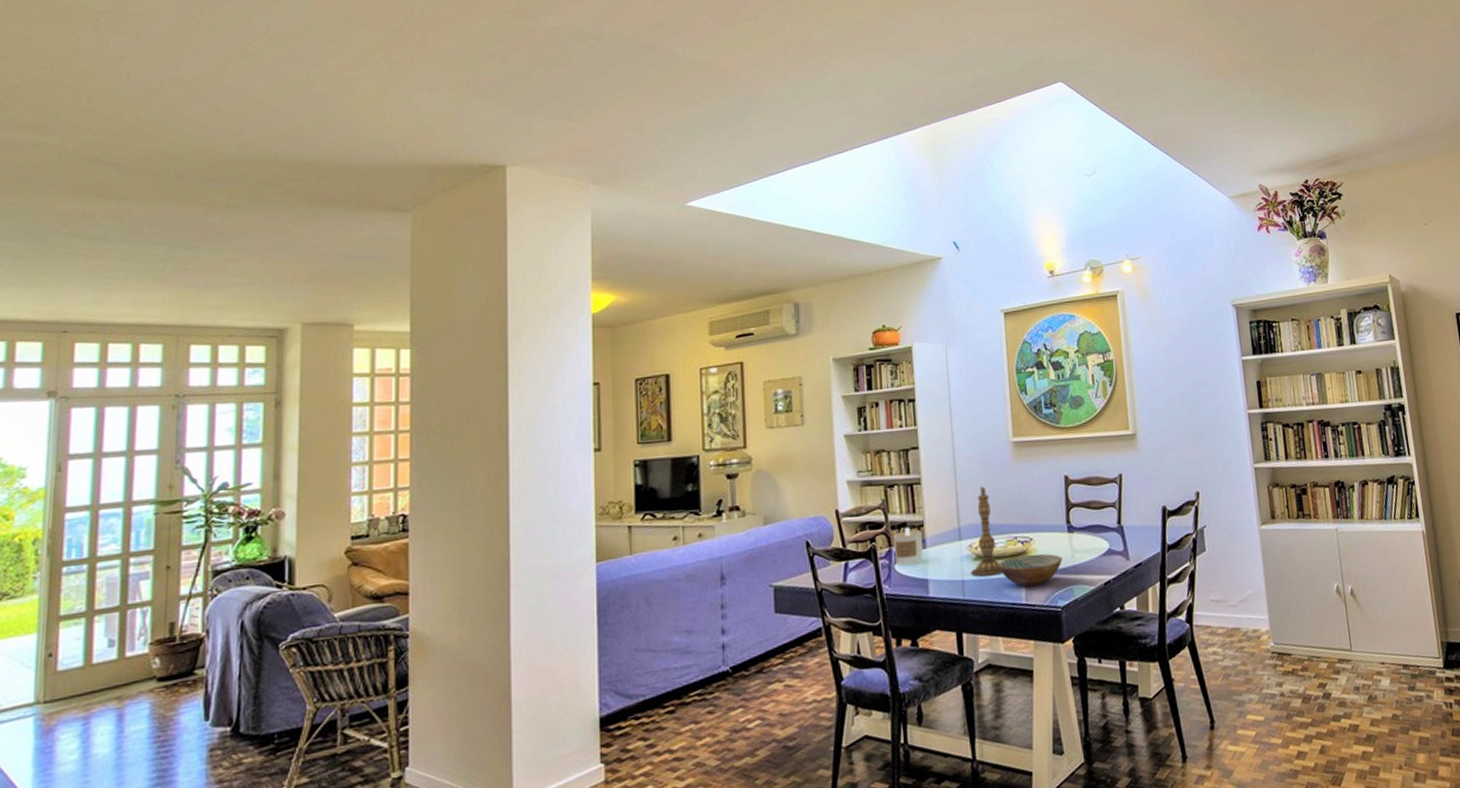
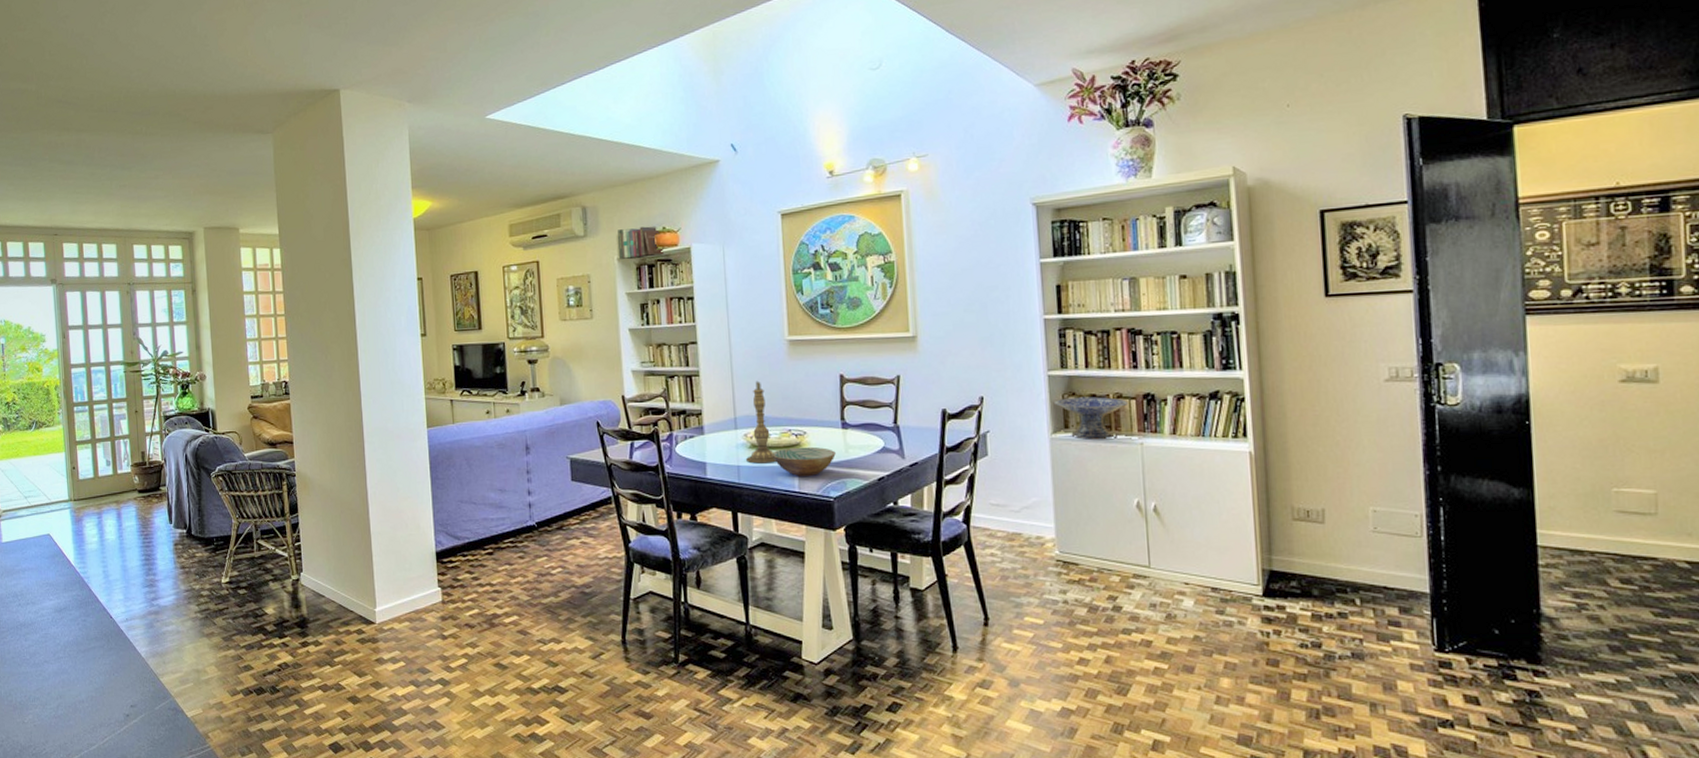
books: none [831,324,883,360] -> present [615,226,664,260]
candle: present [893,527,924,567] -> none [673,414,702,450]
decorative bowl: none [1261,486,1324,529] -> present [1055,396,1129,439]

